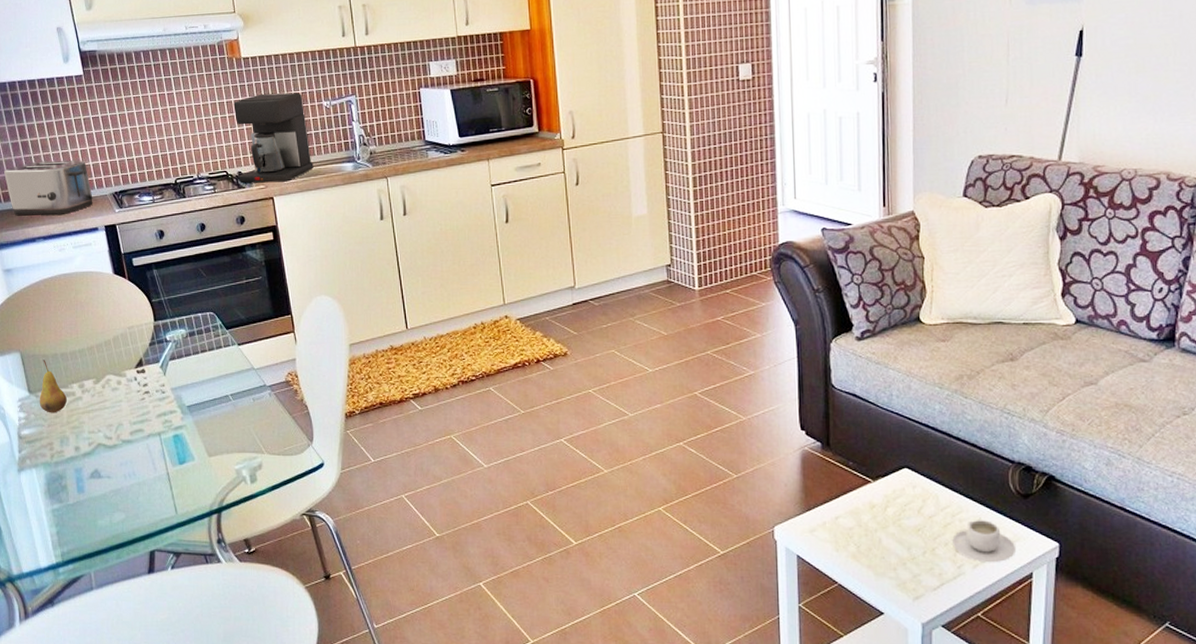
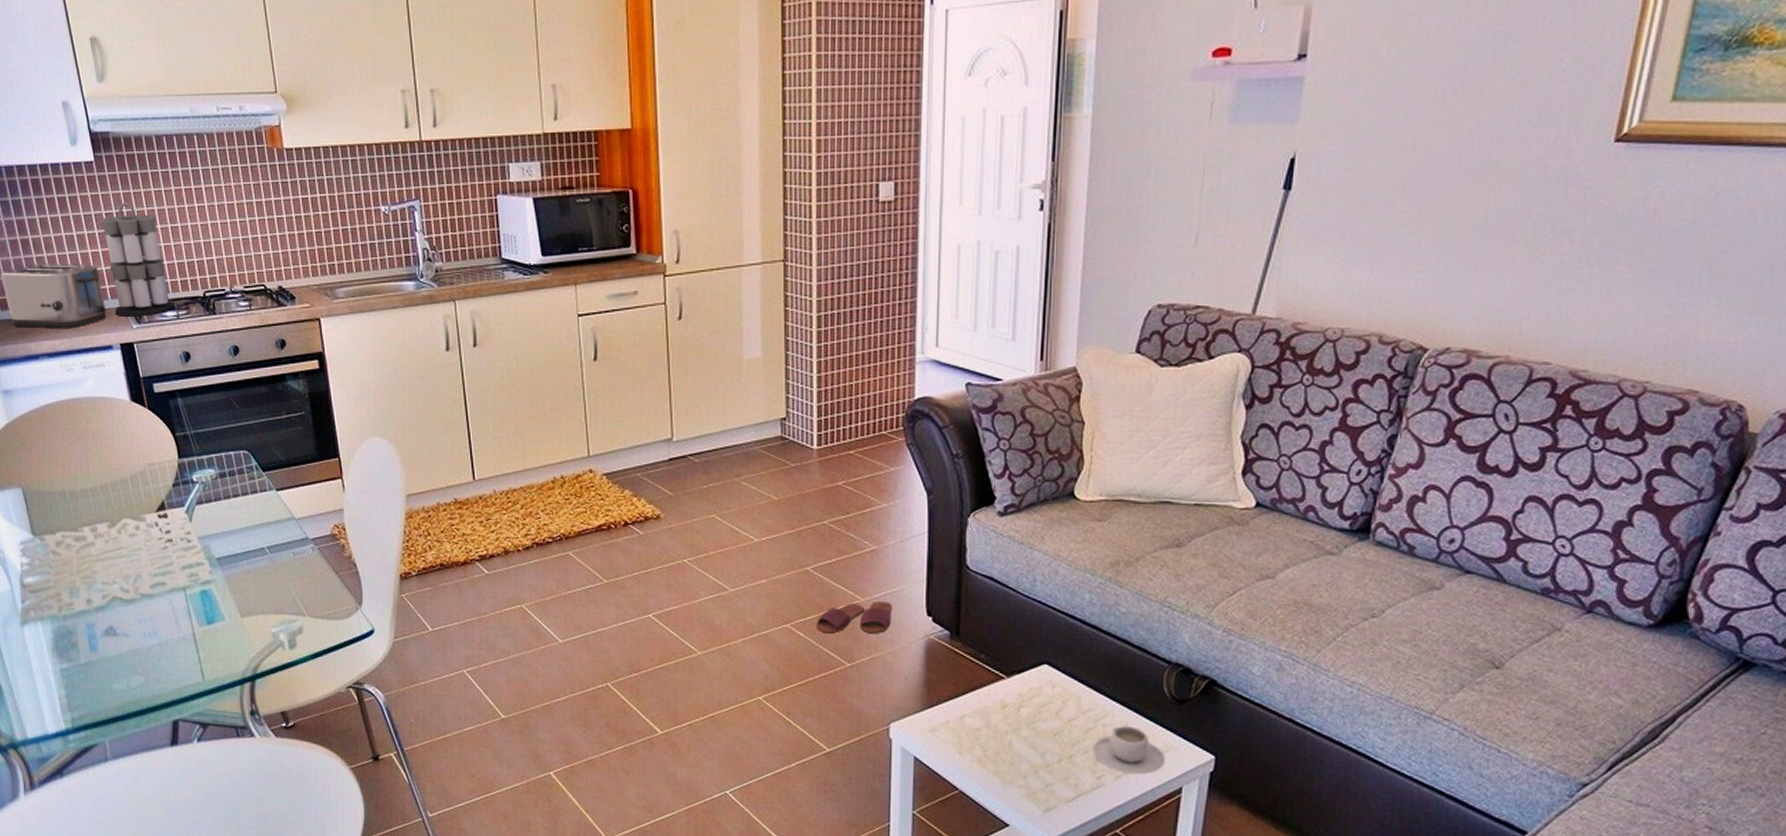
fruit: present [39,360,67,413] -> none [44,497,77,560]
spice rack: none [89,107,151,203] -> present [101,202,175,317]
coffee maker: present [233,92,314,183] -> none [273,194,368,301]
slippers: none [706,419,770,449] -> present [817,601,892,634]

